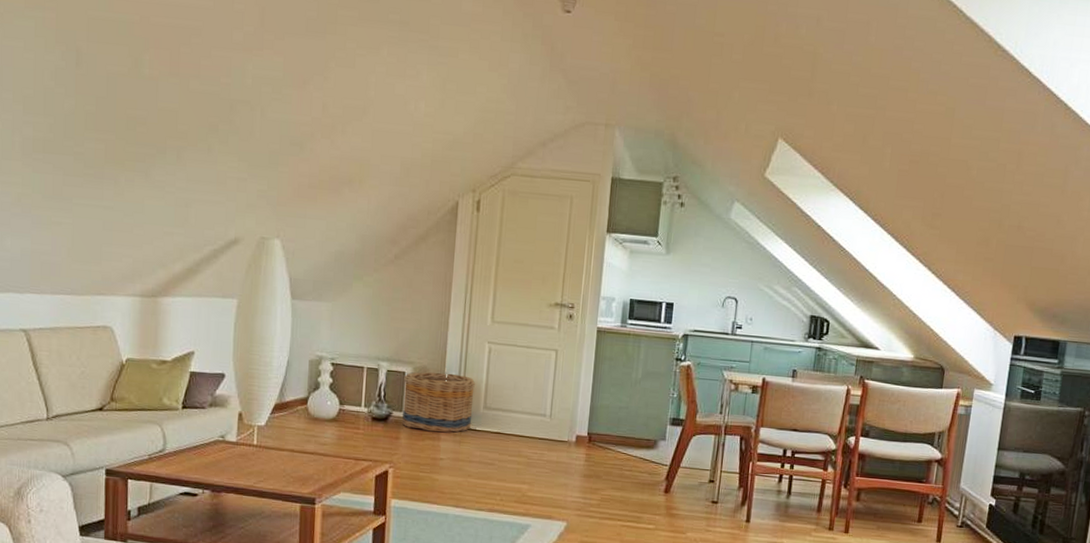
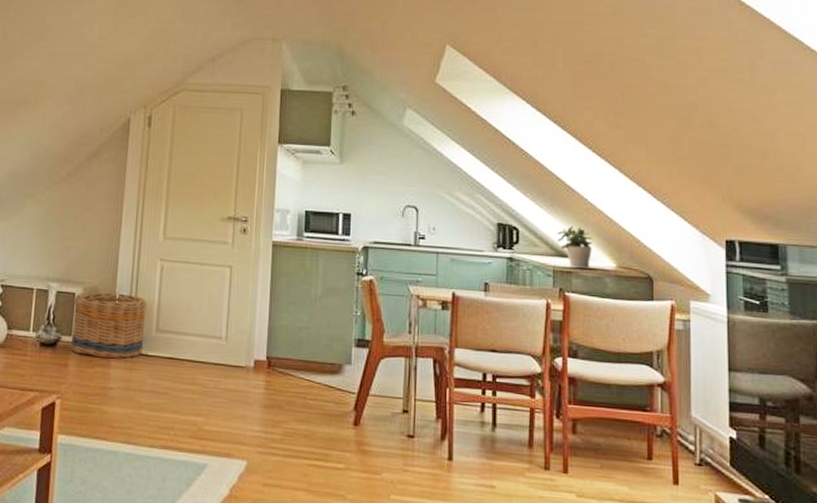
potted plant: none [863,320,896,359] -> present [557,226,593,269]

